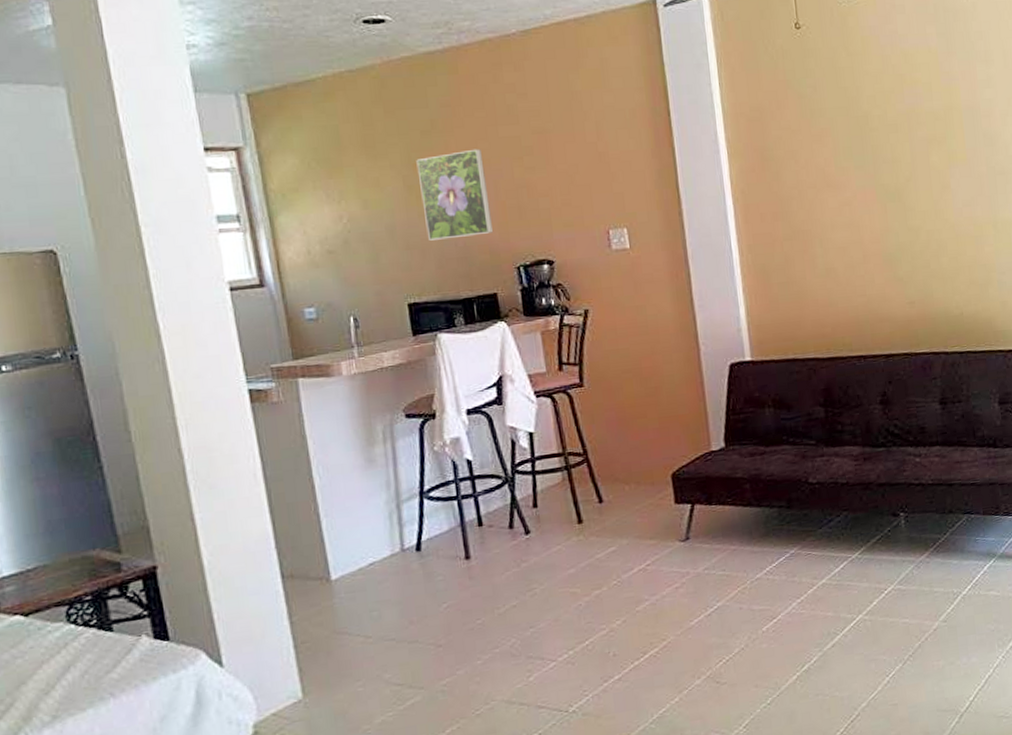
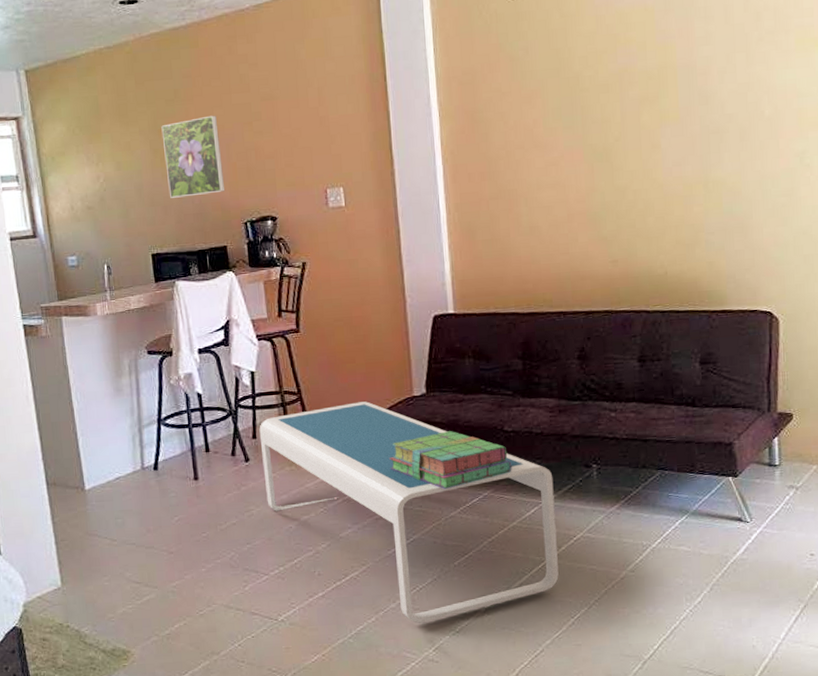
coffee table: none [540,459,872,699] -> present [259,401,559,623]
stack of books: none [688,486,819,550] -> present [389,431,512,490]

